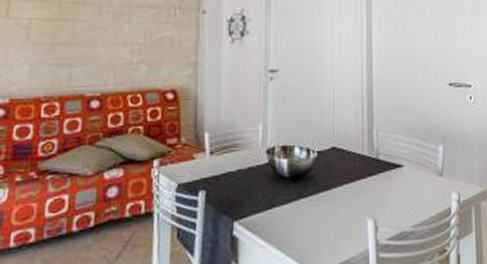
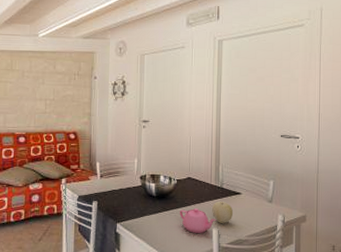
teapot: none [322,190,372,228] -> present [179,207,216,233]
fruit: none [366,178,394,210] -> present [212,201,234,223]

